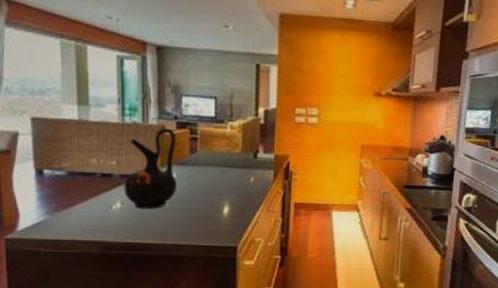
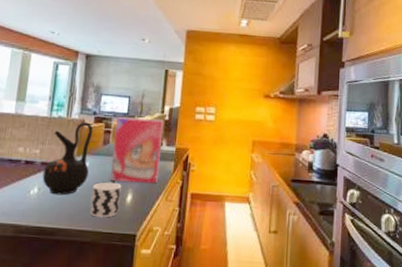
cup: none [184,194,215,231] -> present [90,182,121,218]
cereal box: none [201,121,258,195] -> present [110,117,163,184]

